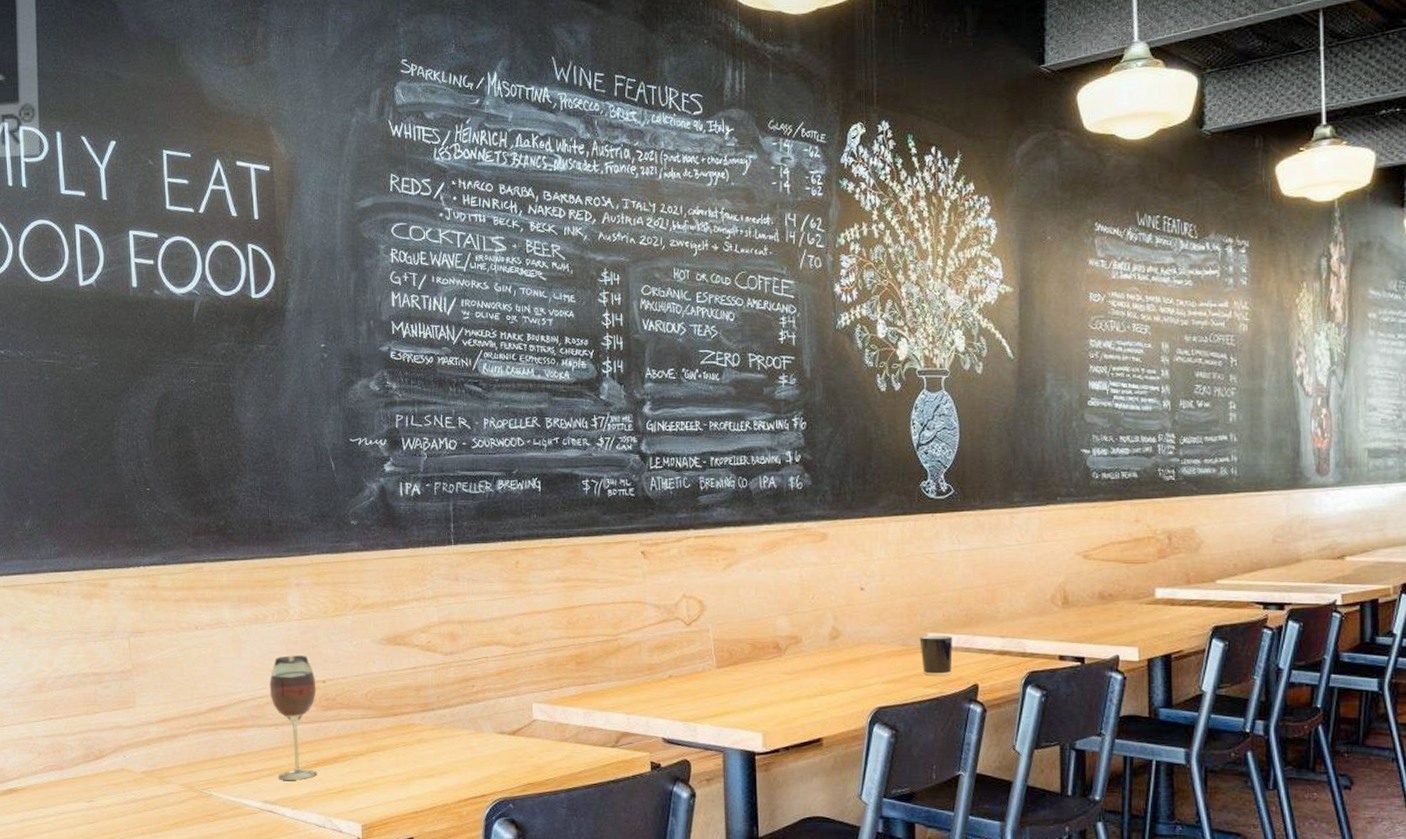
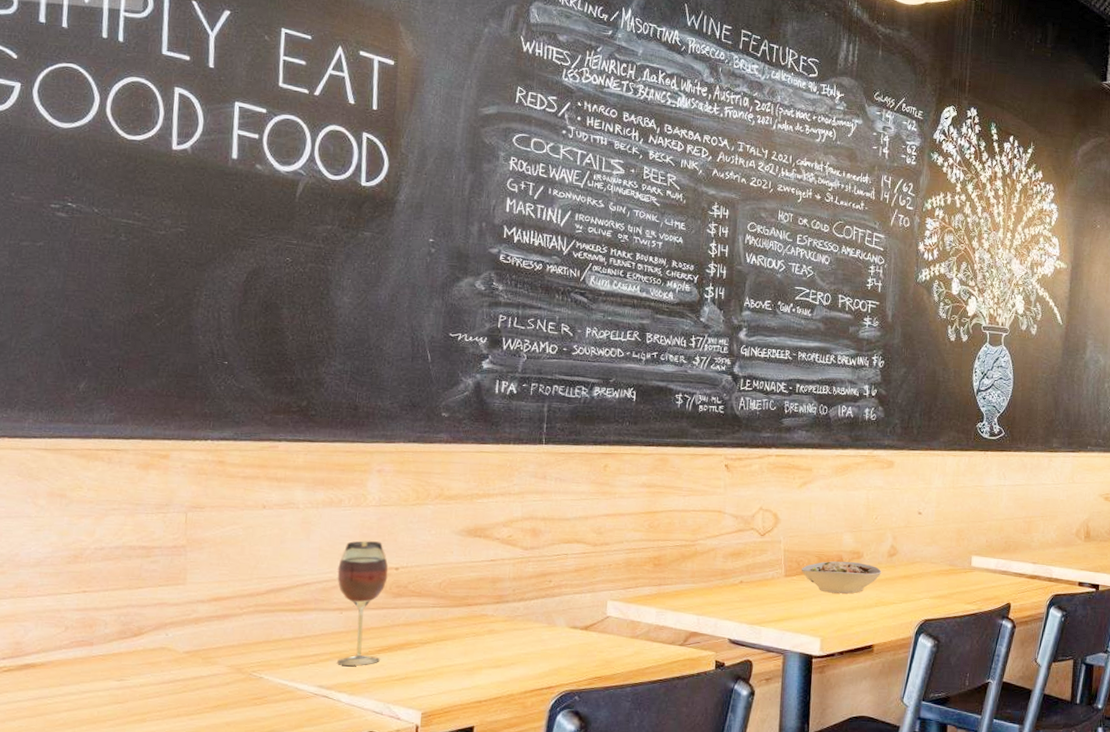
salad: none [734,648,824,683] -> present [801,561,882,594]
mug: present [919,635,953,677] -> none [964,558,993,595]

